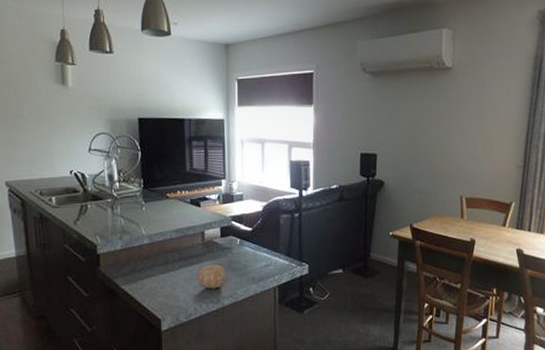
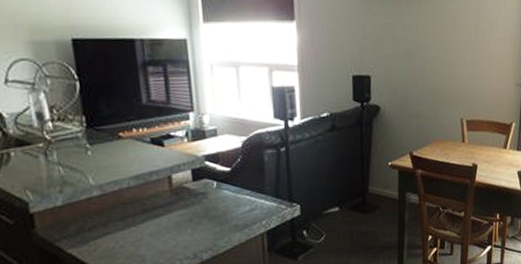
fruit: present [198,264,227,289] -> none [166,213,204,244]

